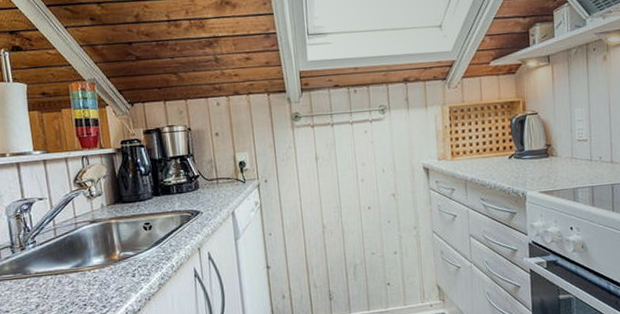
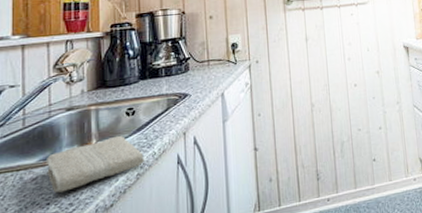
washcloth: none [78,248,165,296] -> present [45,135,145,193]

